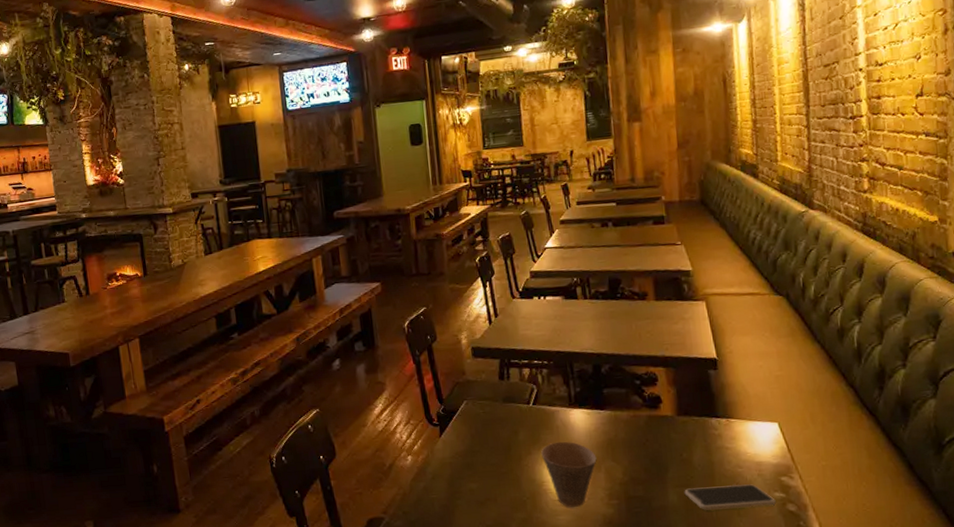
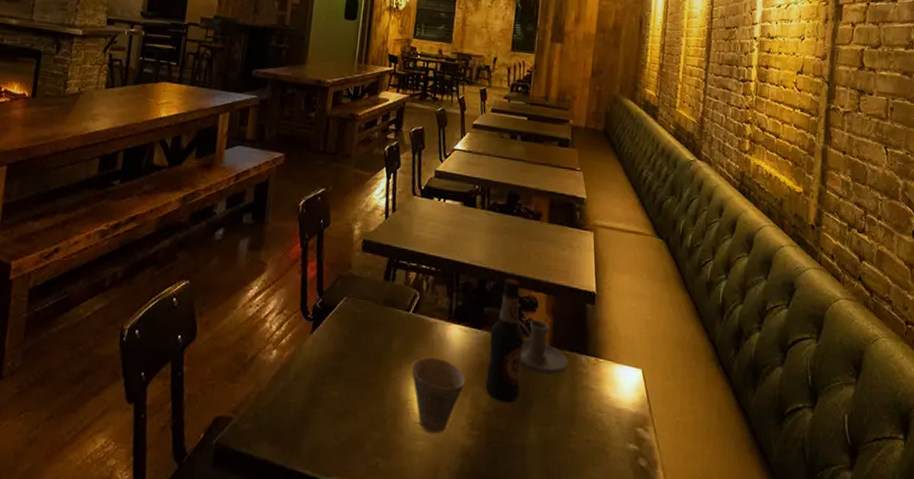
bottle: none [613,359,653,472] -> present [485,278,525,403]
candle holder: none [640,393,699,442] -> present [518,319,568,375]
smartphone: present [684,484,776,510] -> none [544,428,629,458]

